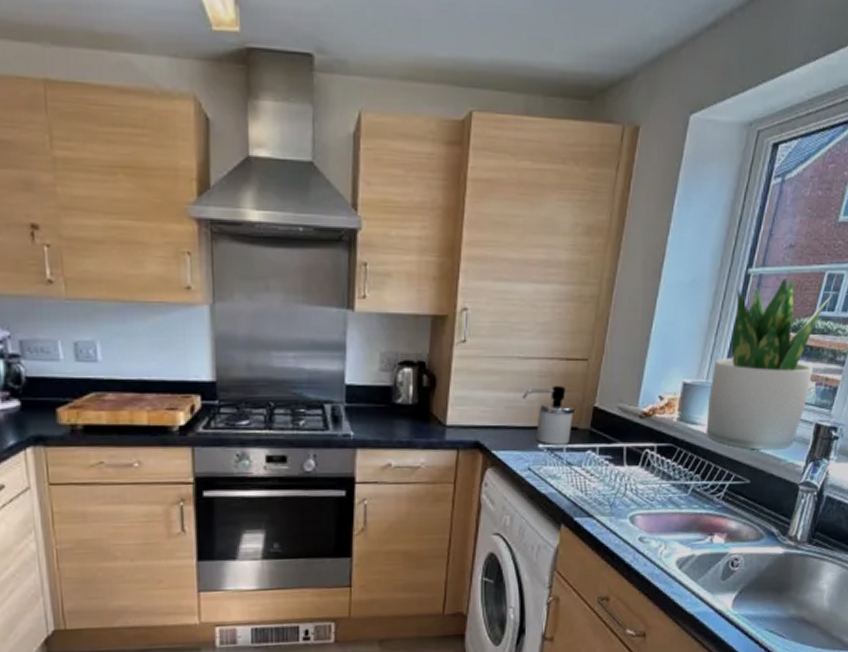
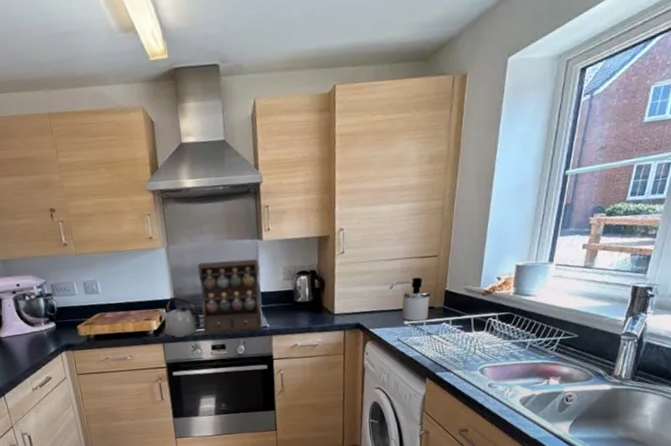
kettle: none [188,378,253,440] -> present [157,297,201,338]
spice rack: none [255,333,346,439] -> present [197,259,262,334]
planter: present [706,279,835,451] -> none [538,174,644,312]

